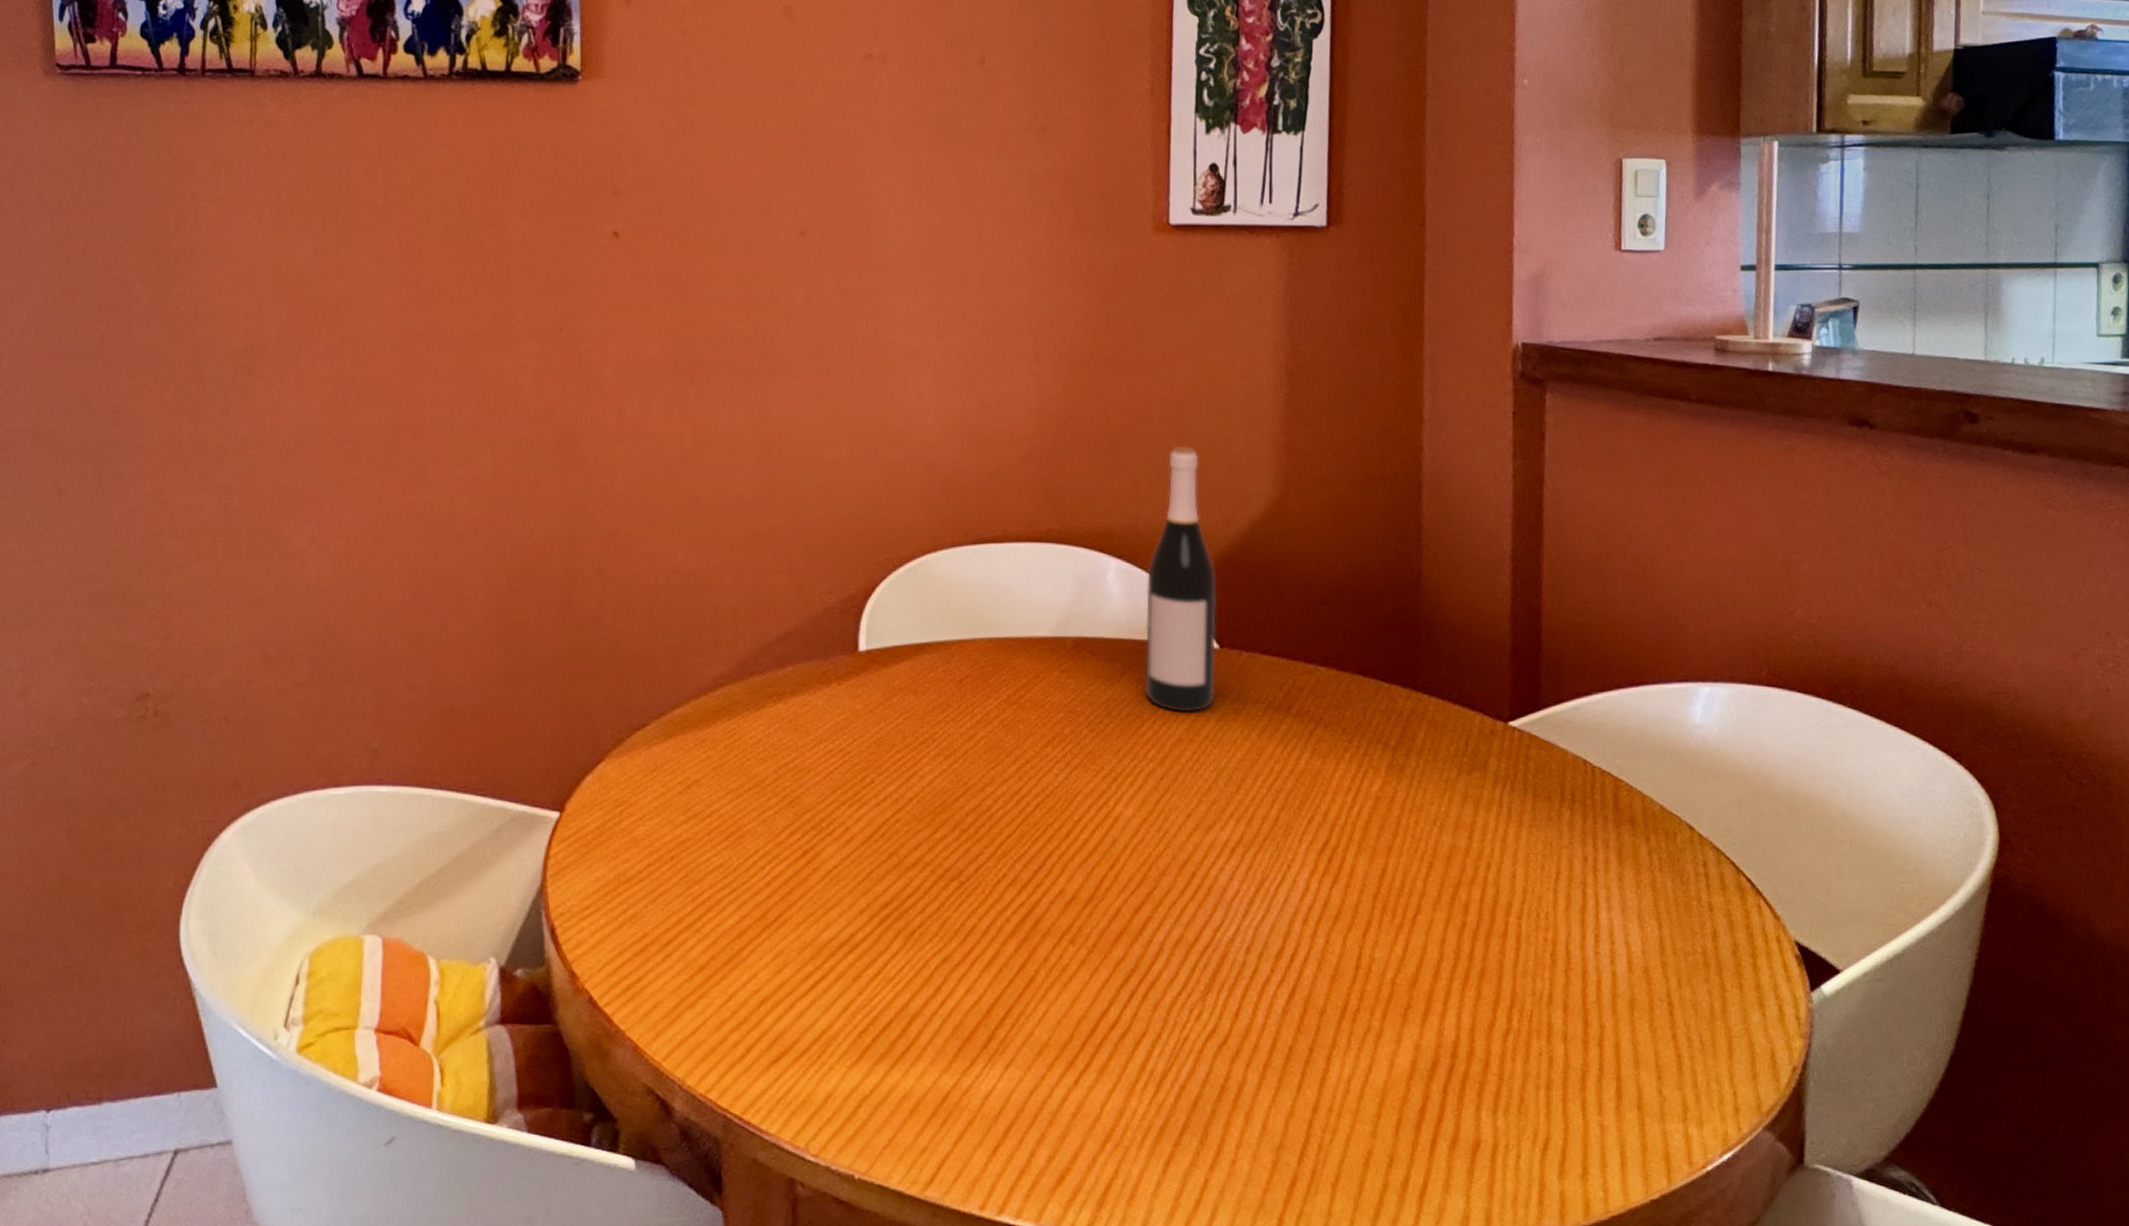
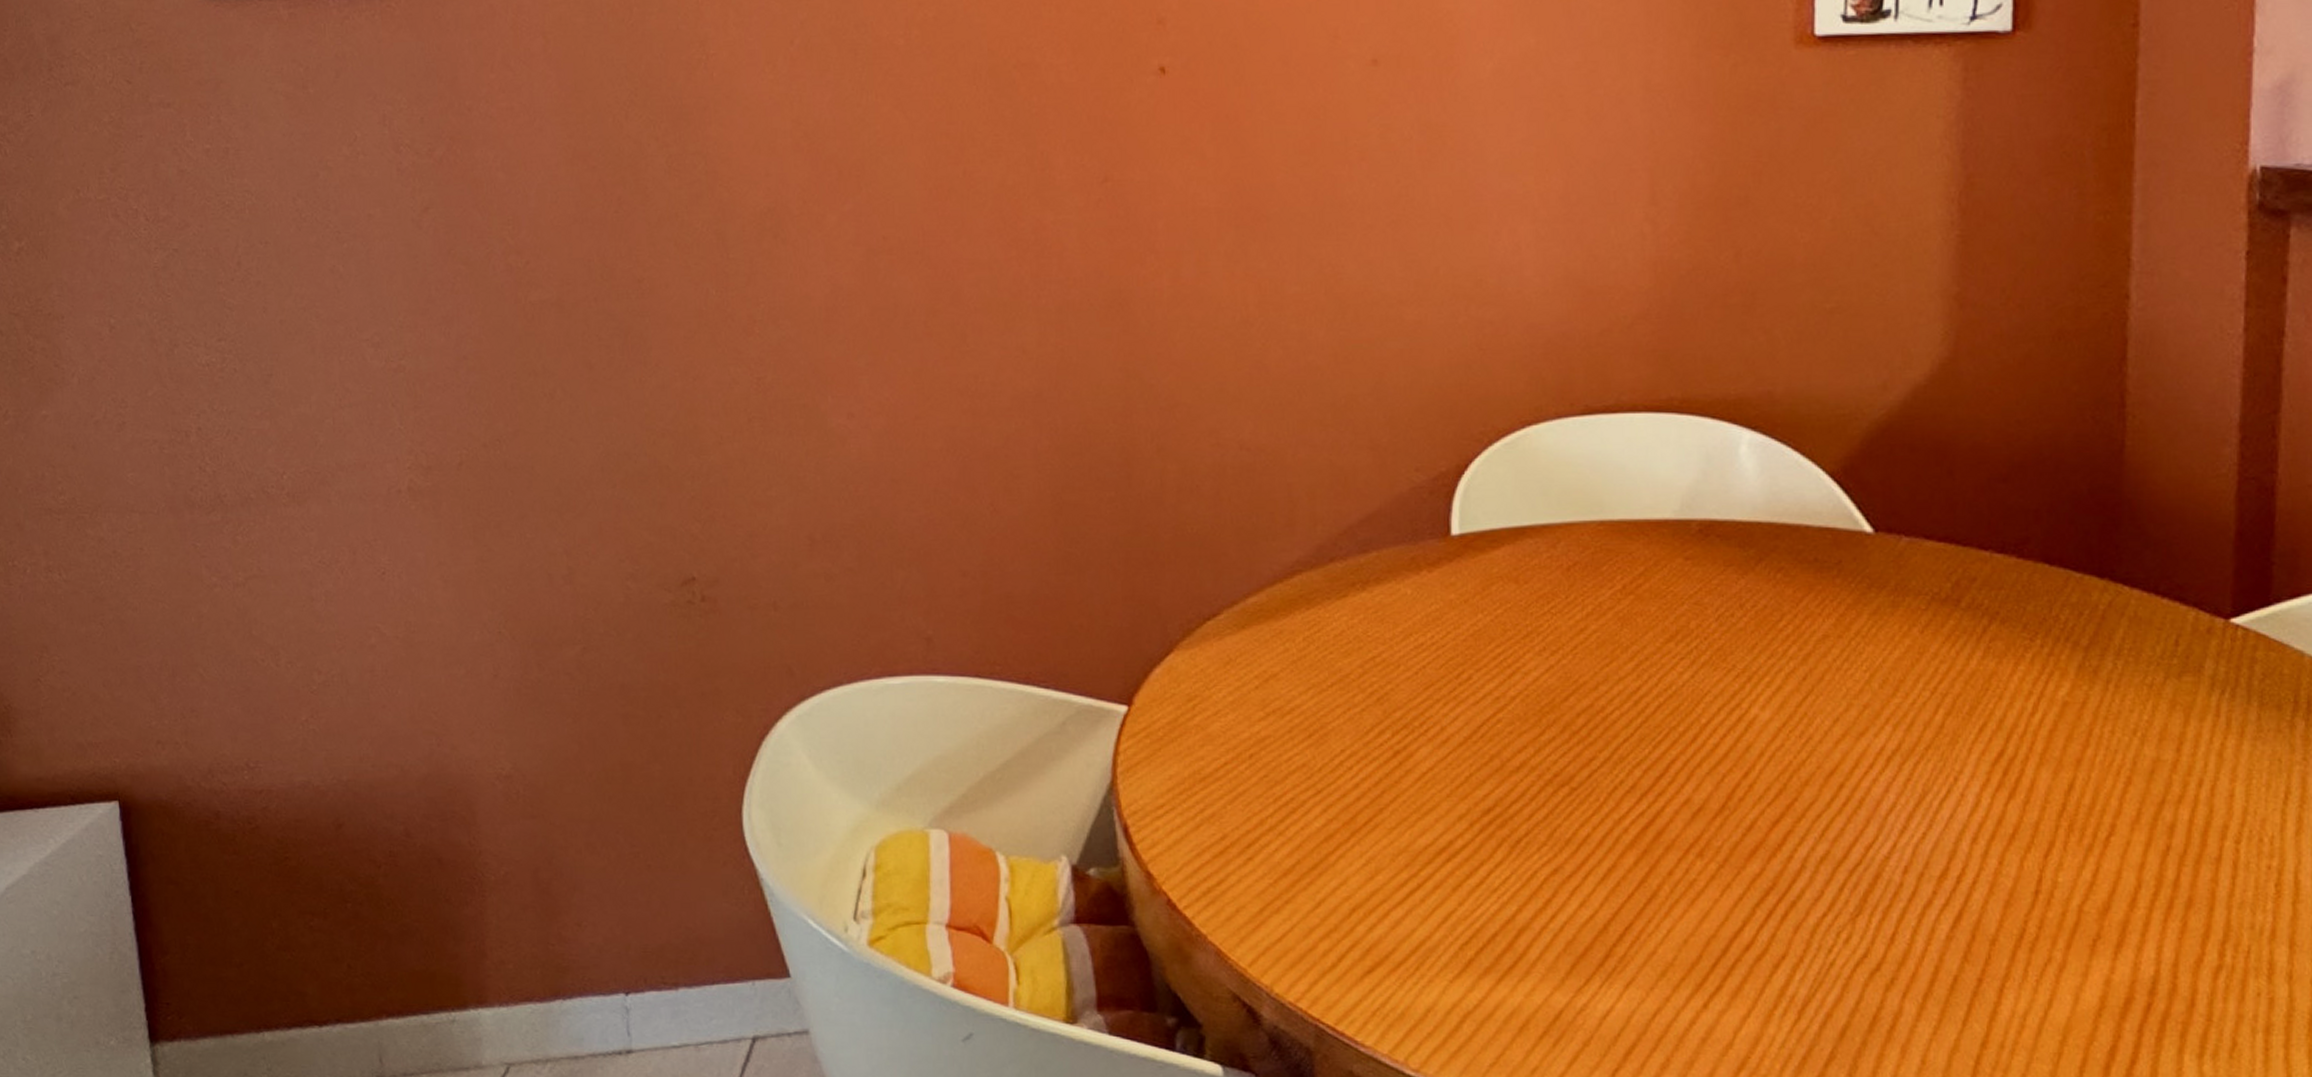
wine bottle: present [1145,445,1217,713] -> none [1784,298,1871,605]

